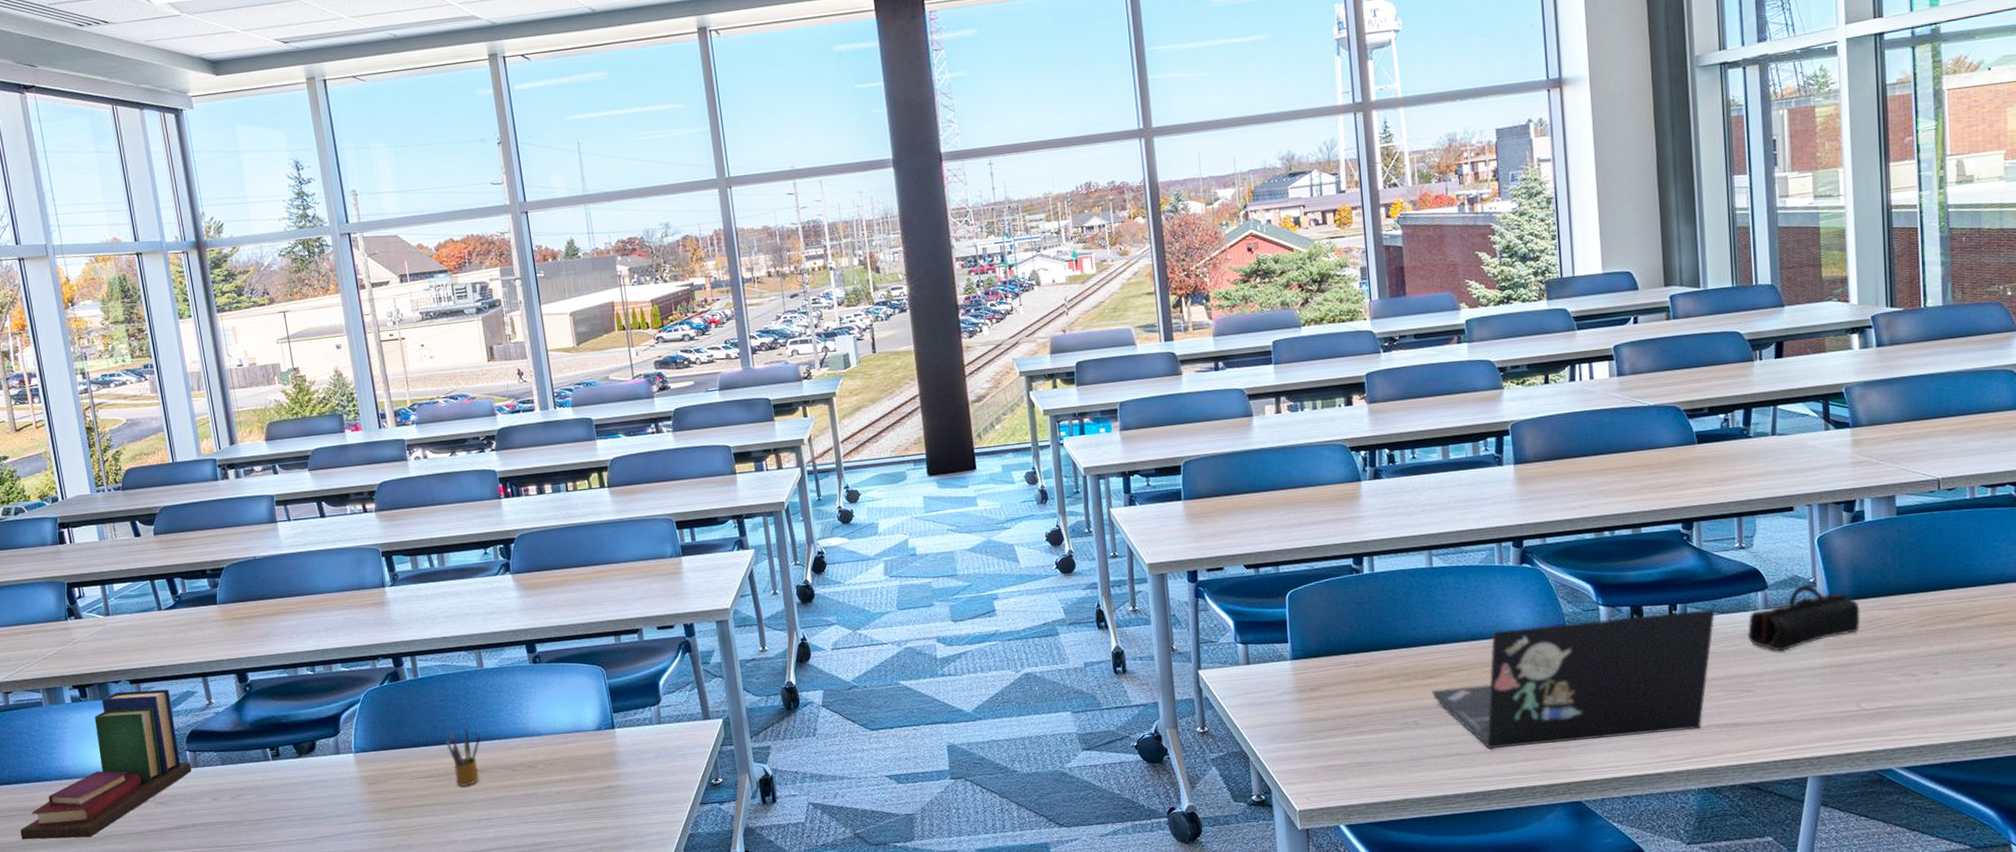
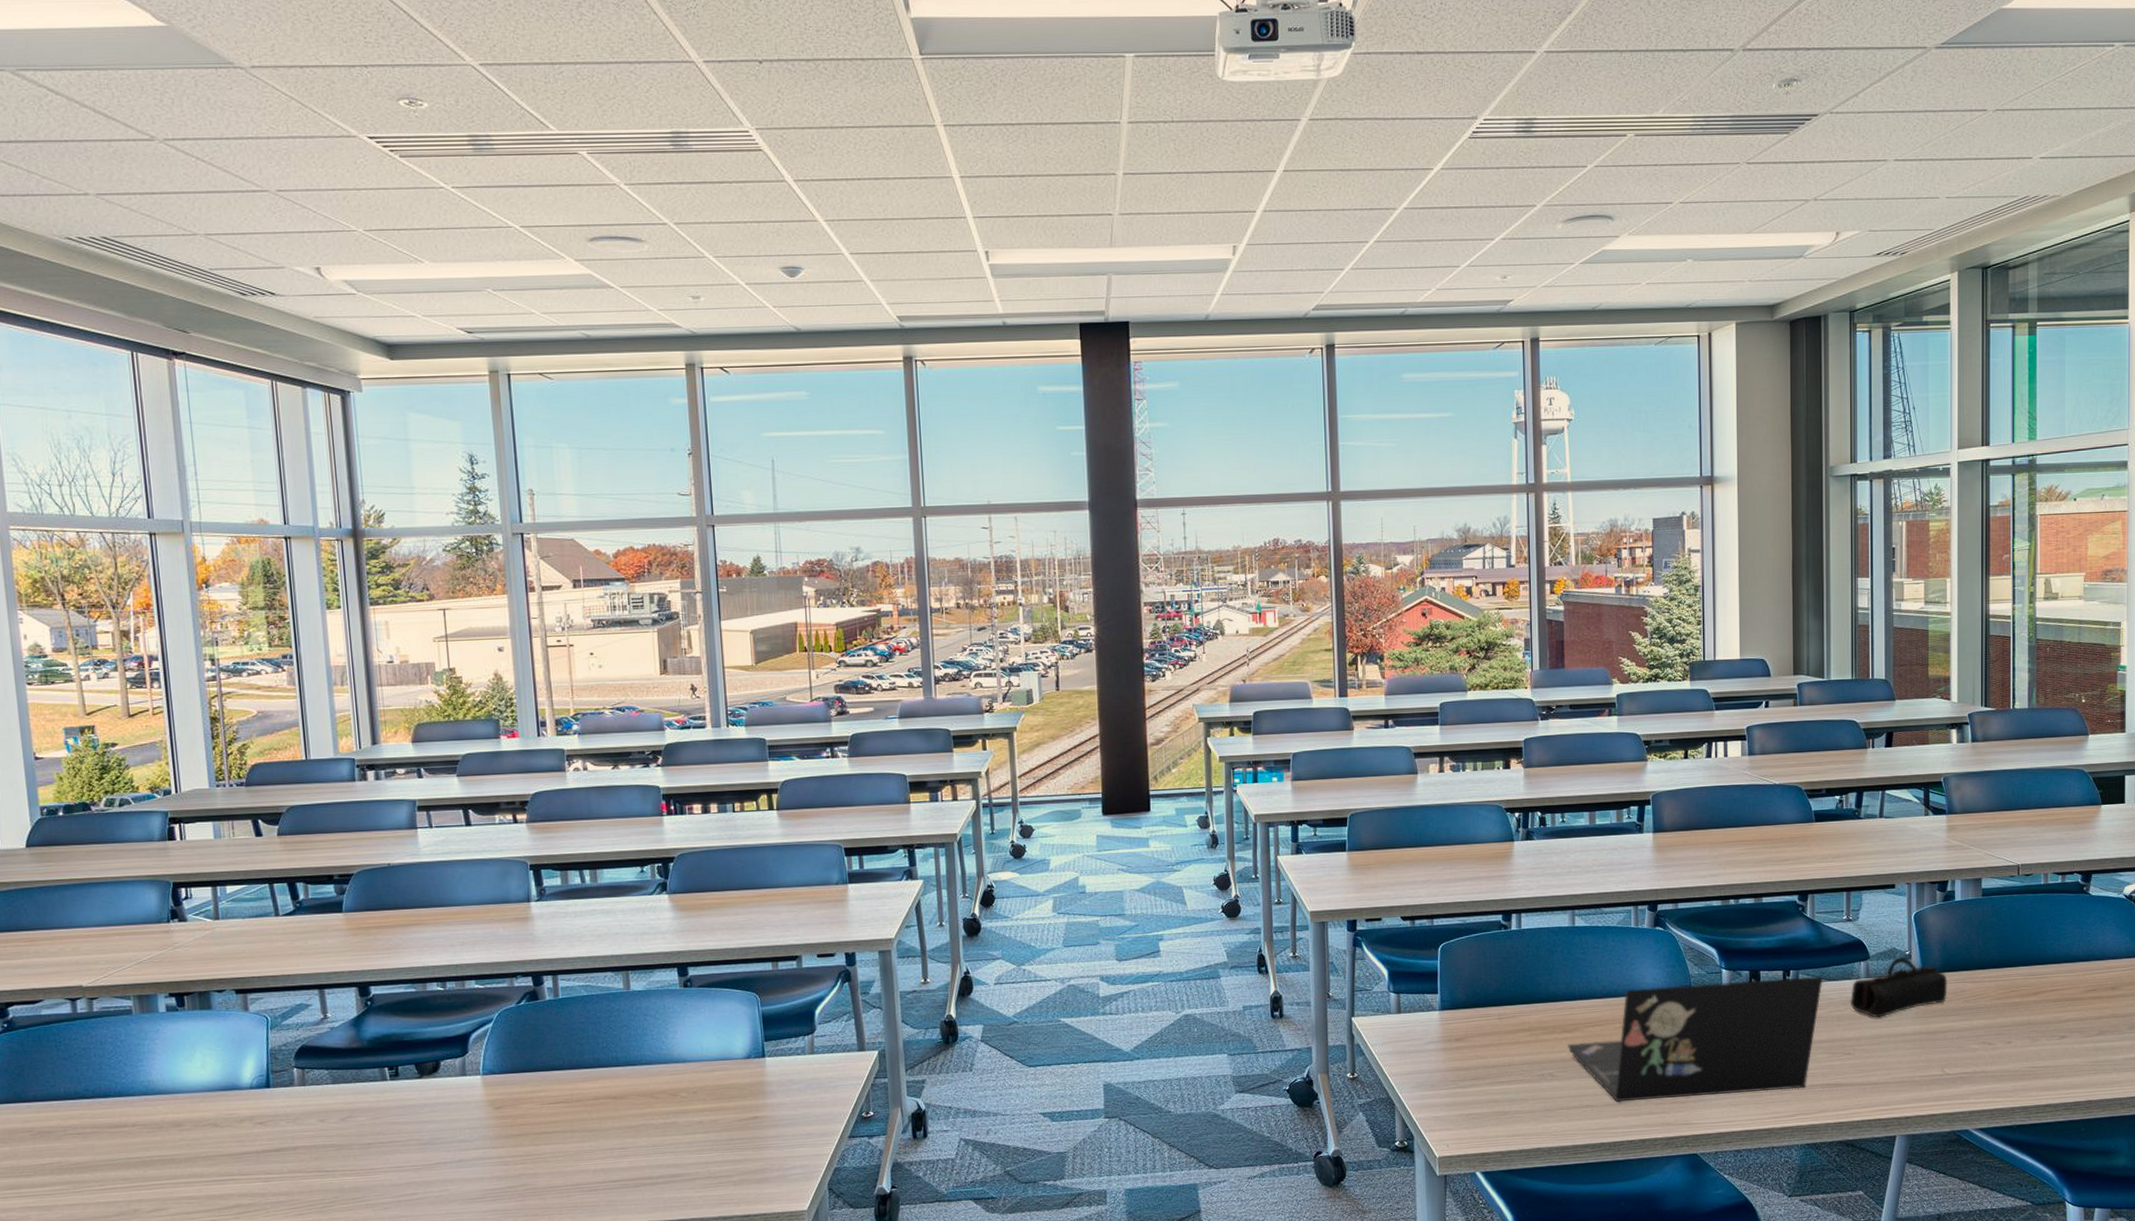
book: present [20,689,192,840] -> none [92,1001,298,1160]
pencil box: present [446,726,481,787] -> none [583,1050,622,1114]

